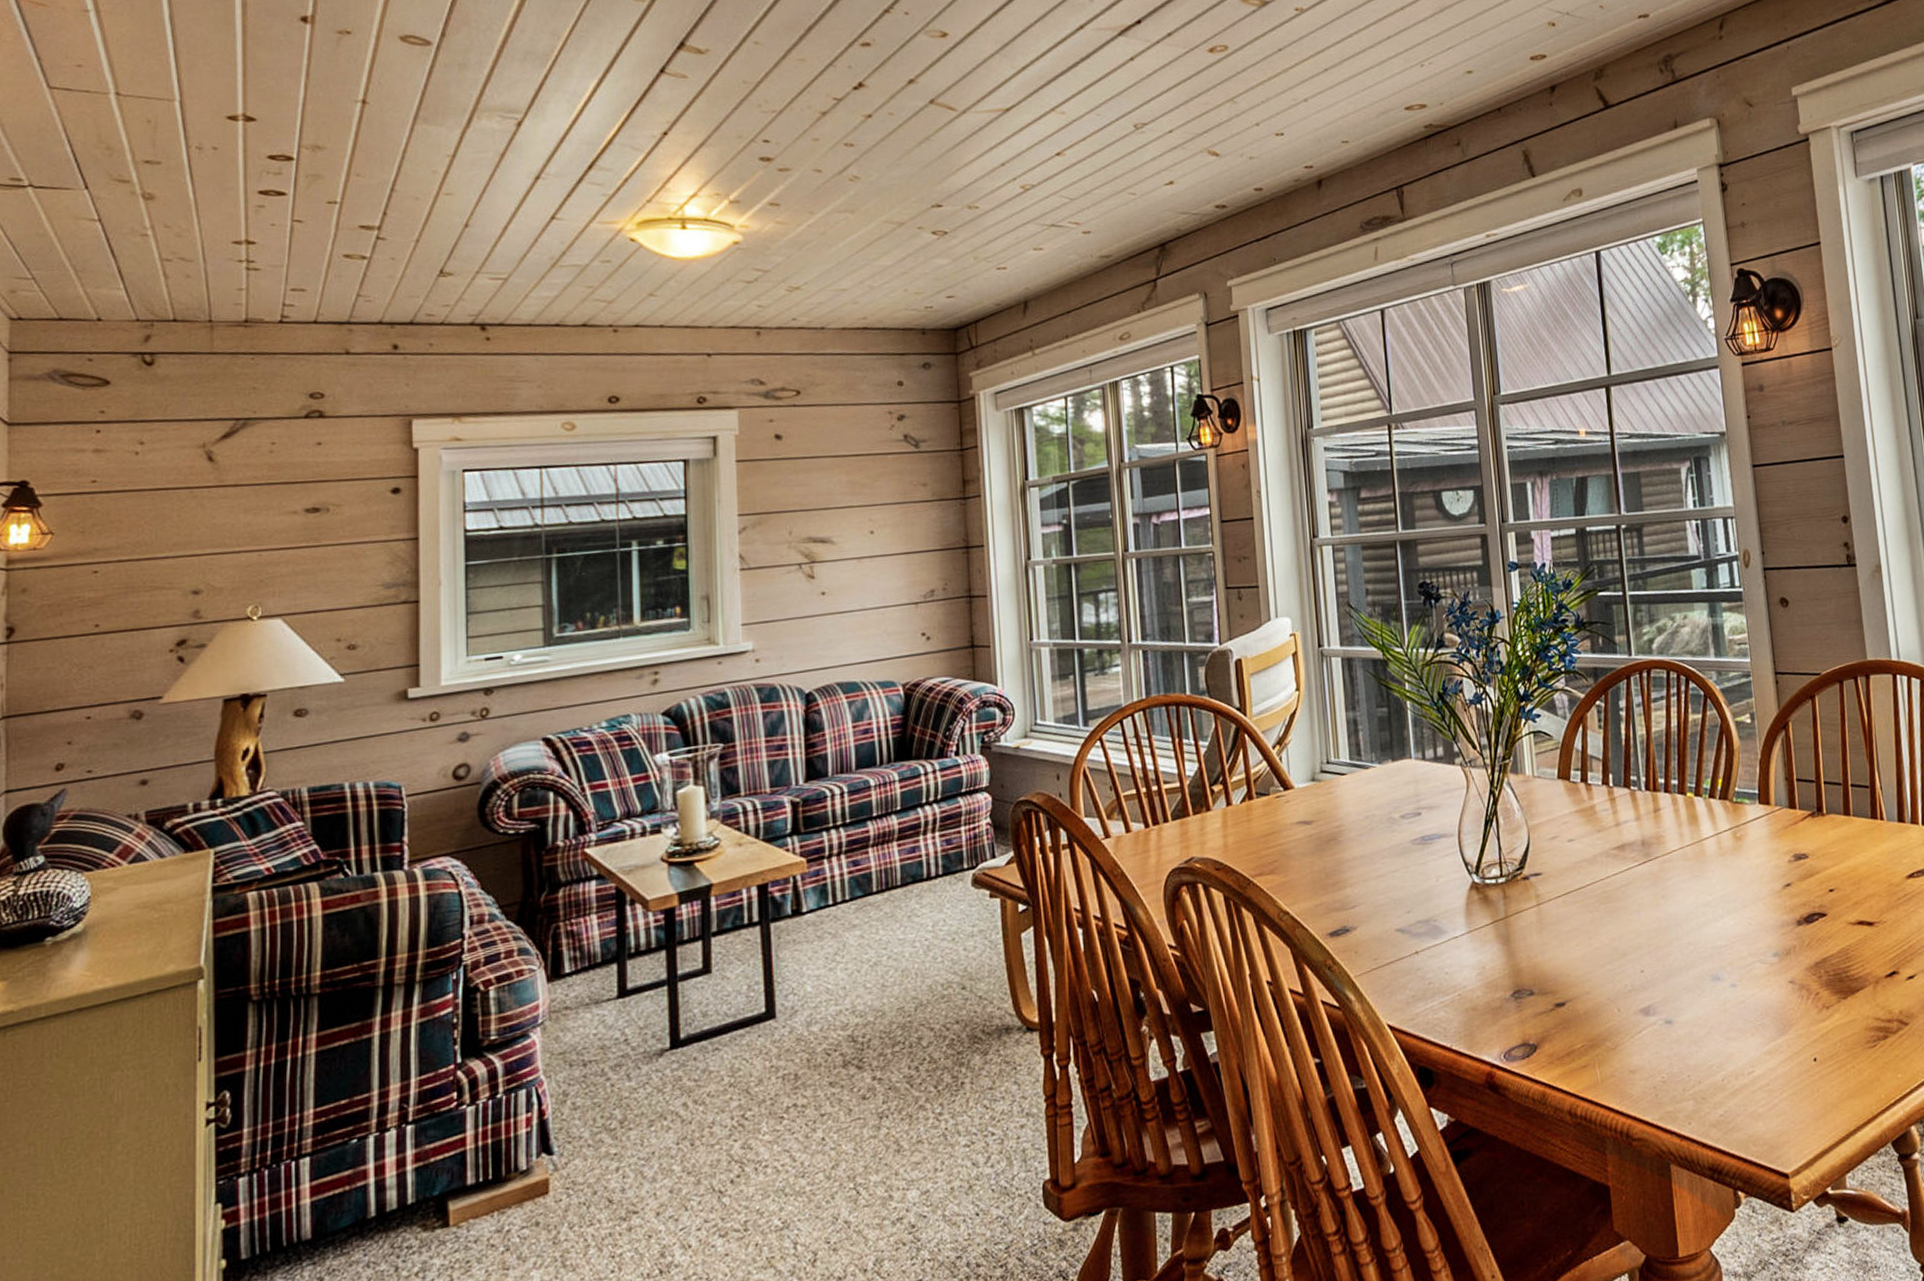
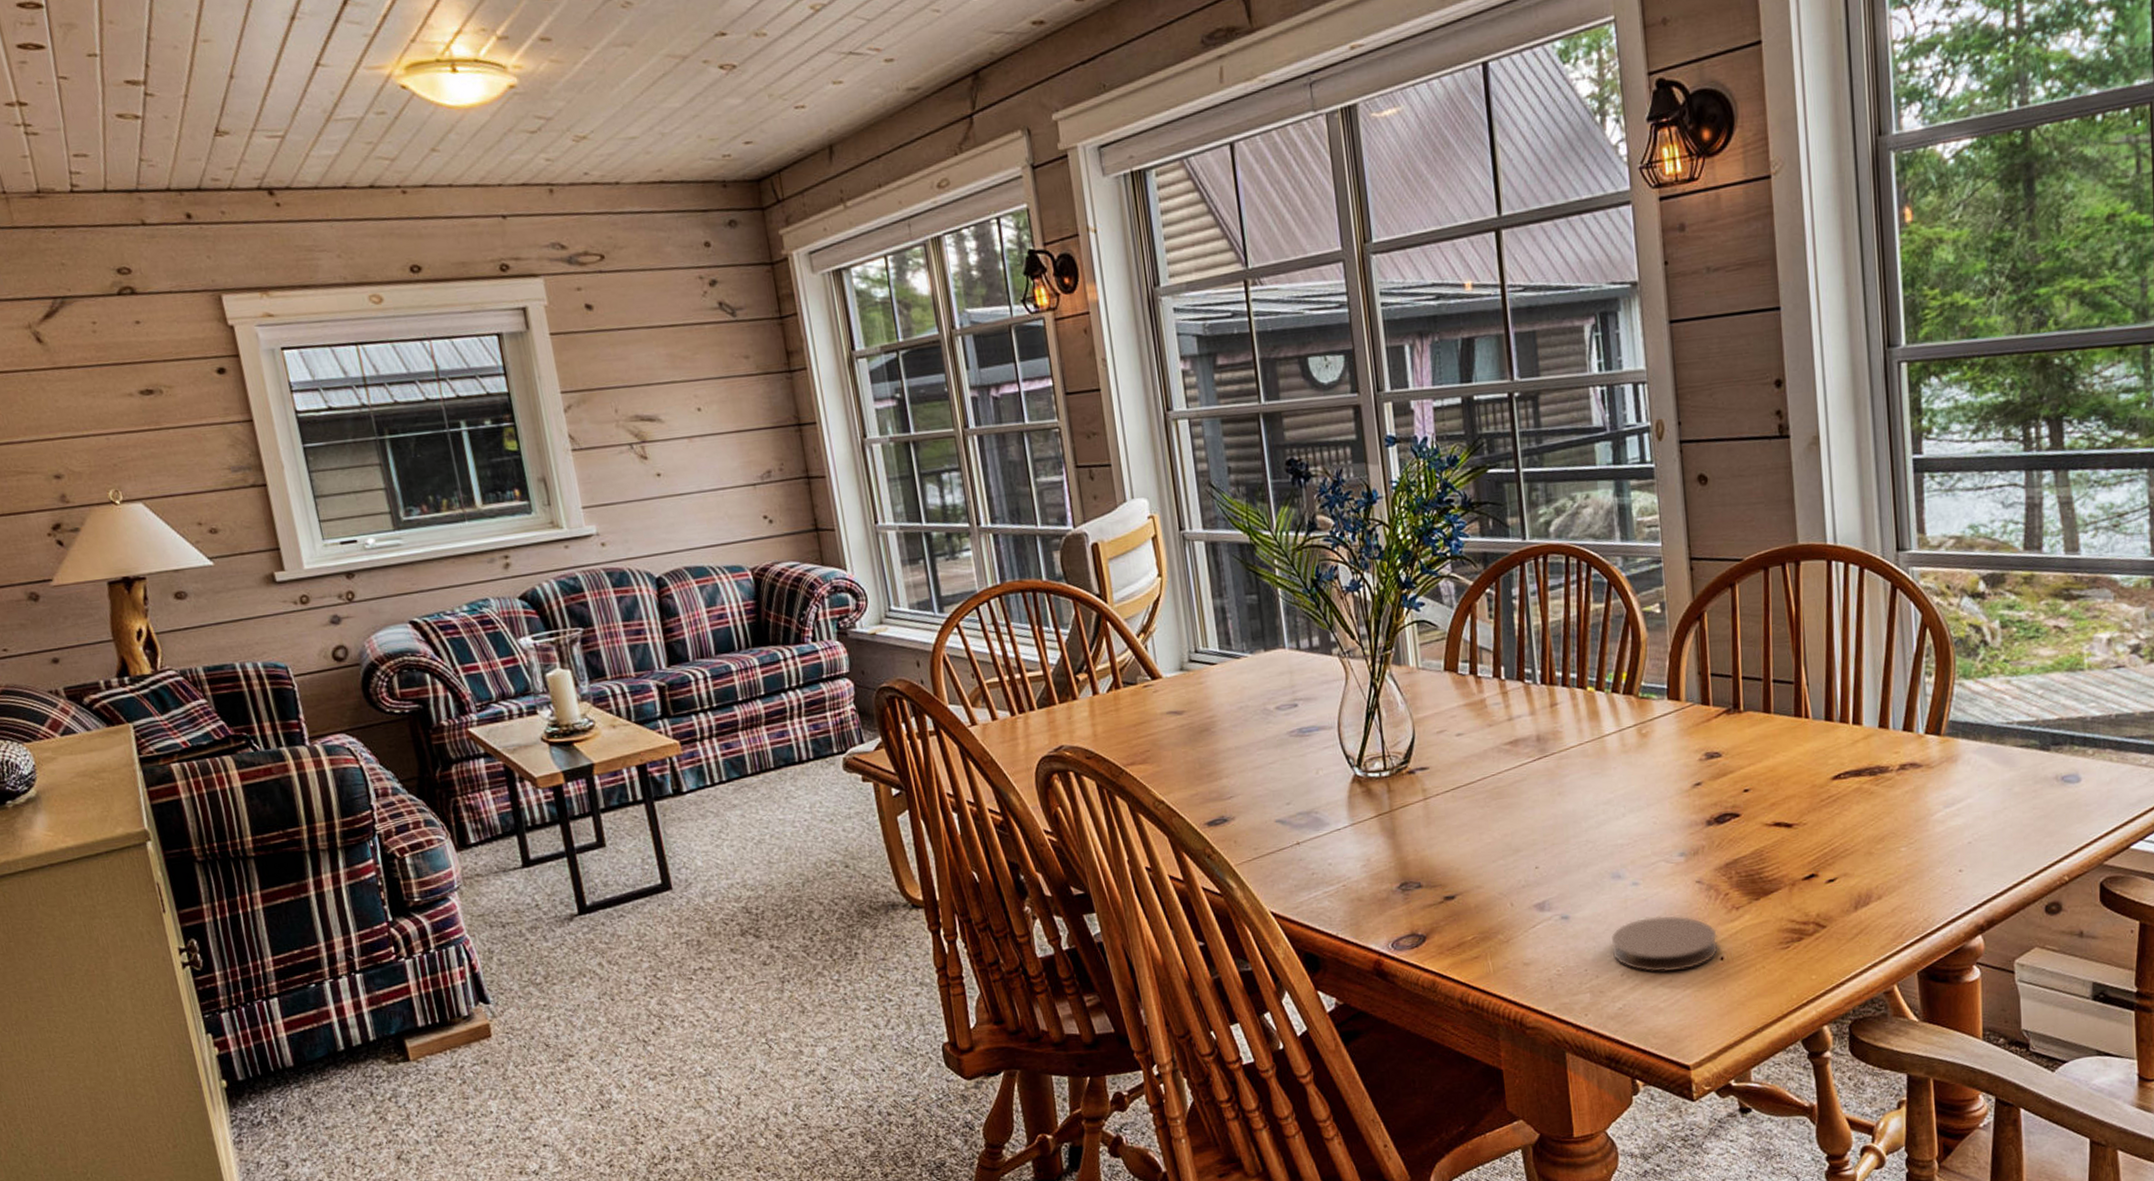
coaster: none [1712,1016,1811,1076] -> present [1611,915,1718,972]

